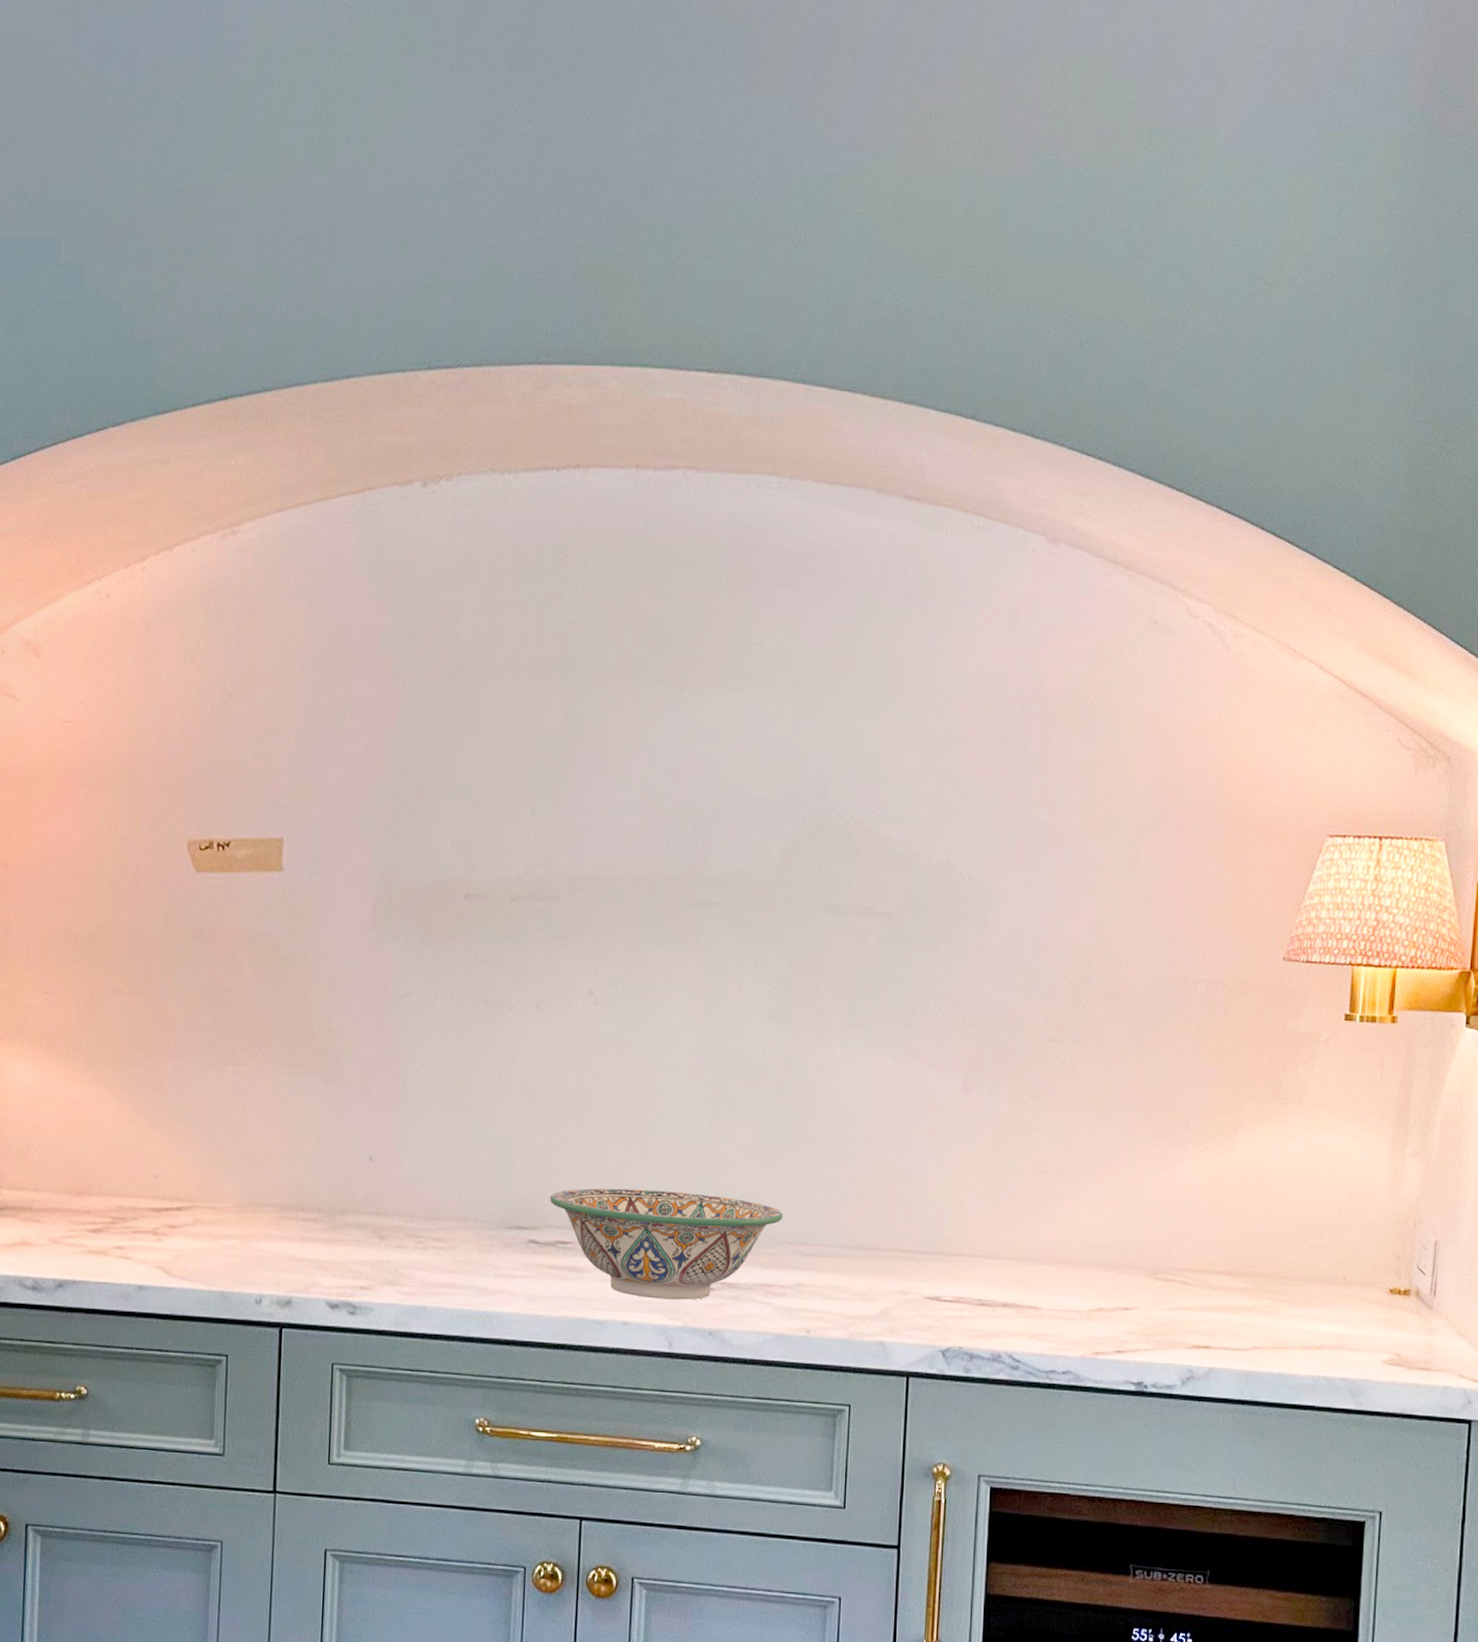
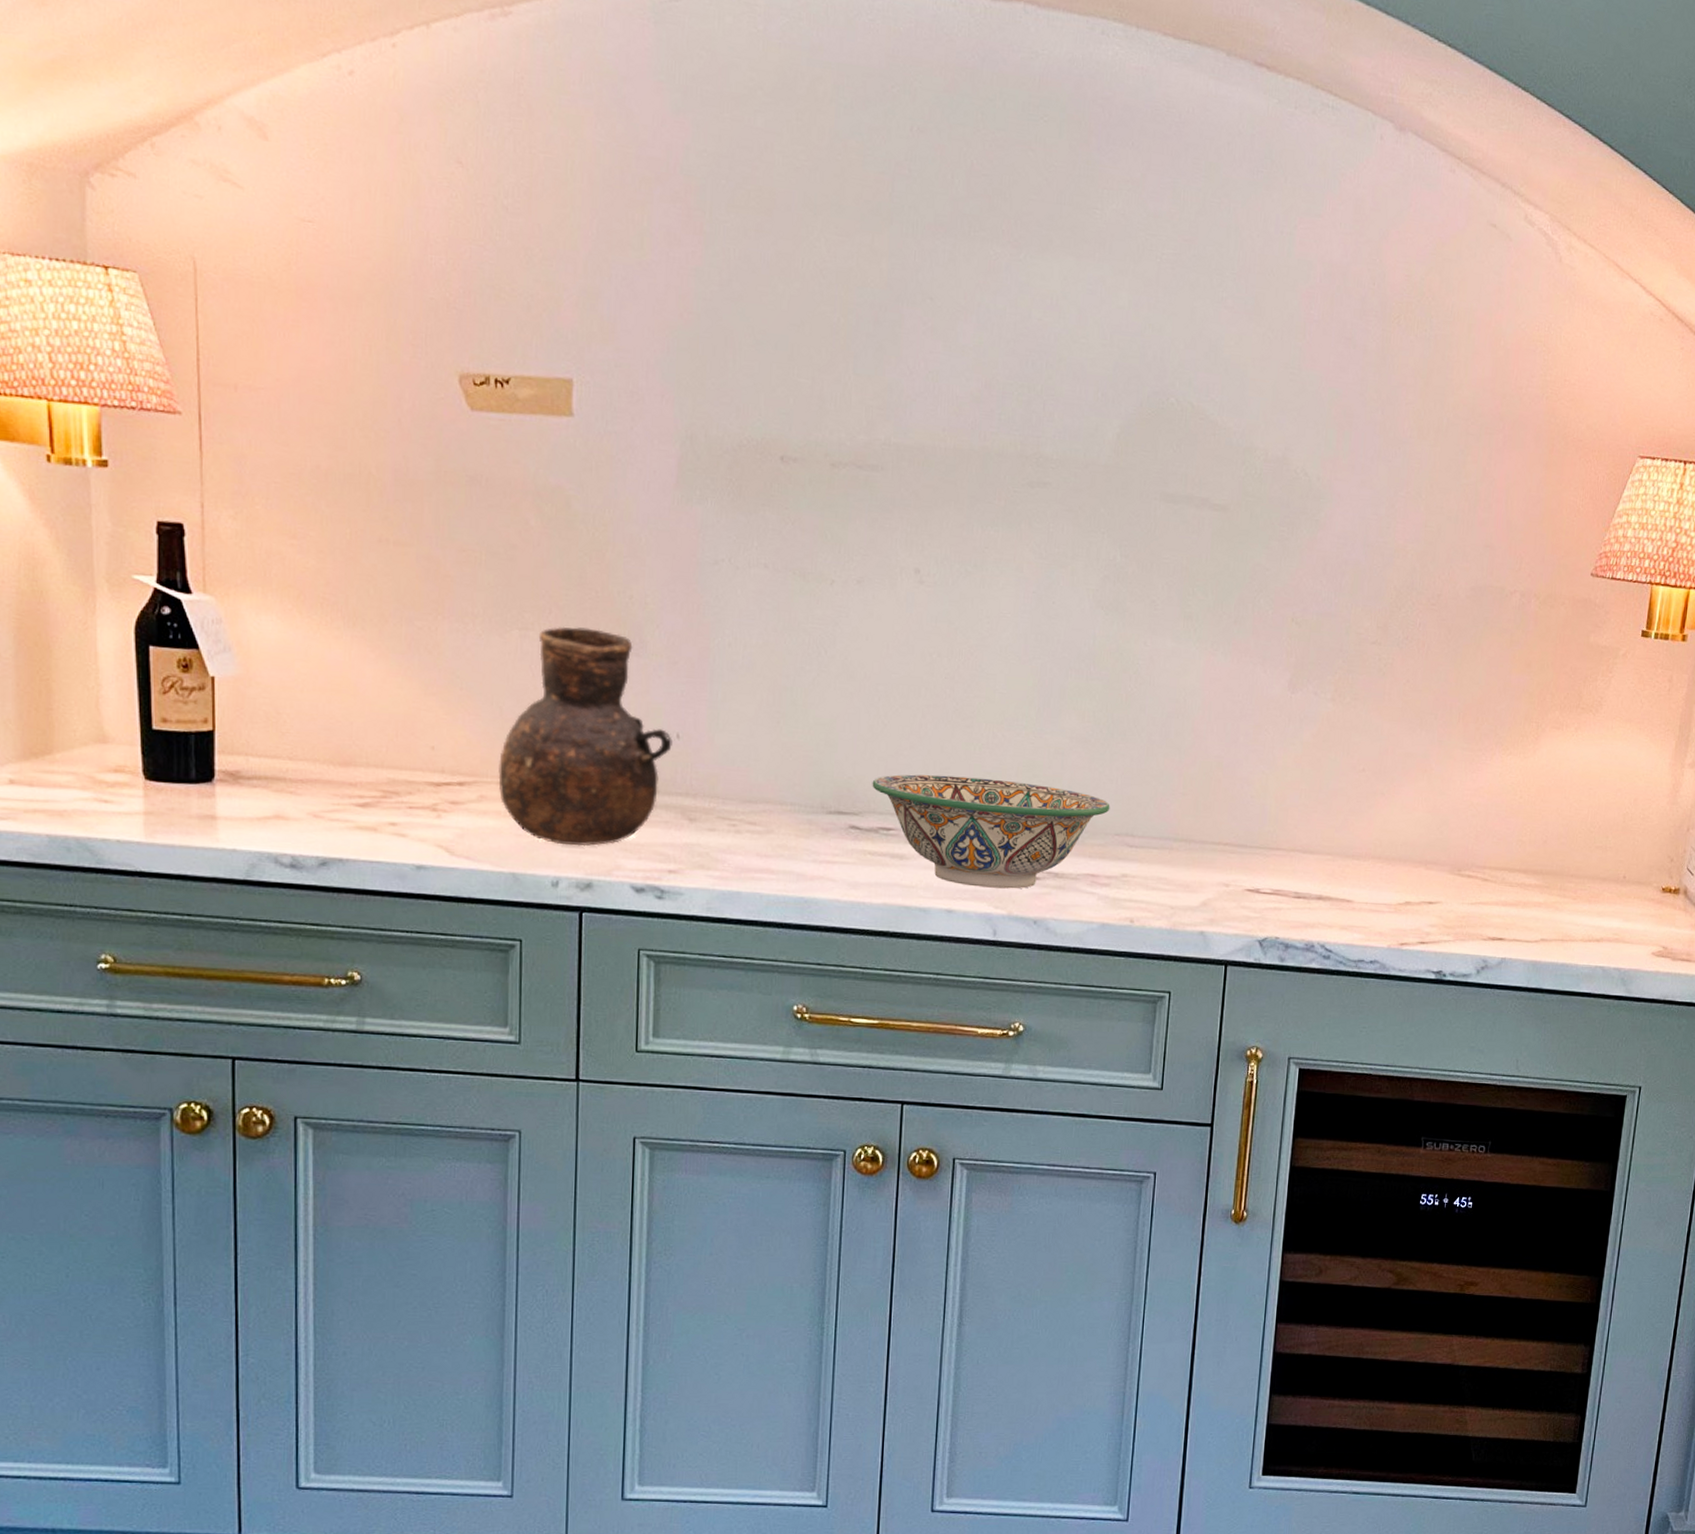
vase: none [211,1060,366,1265] -> present [498,626,672,847]

